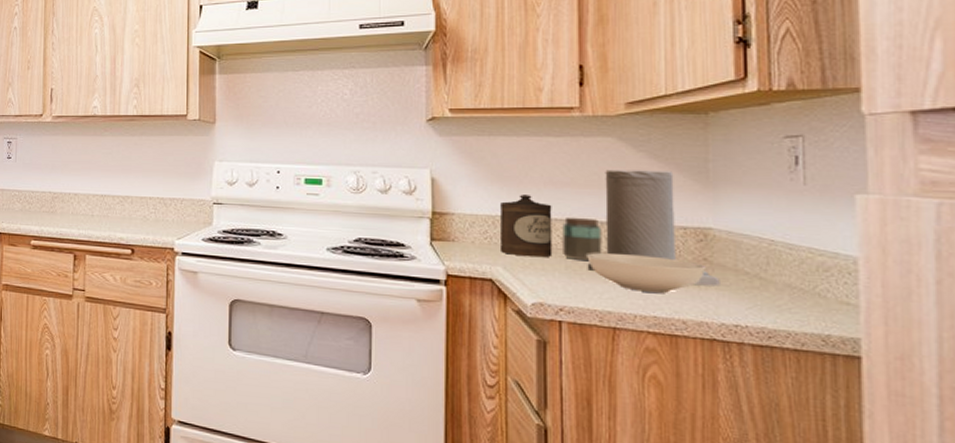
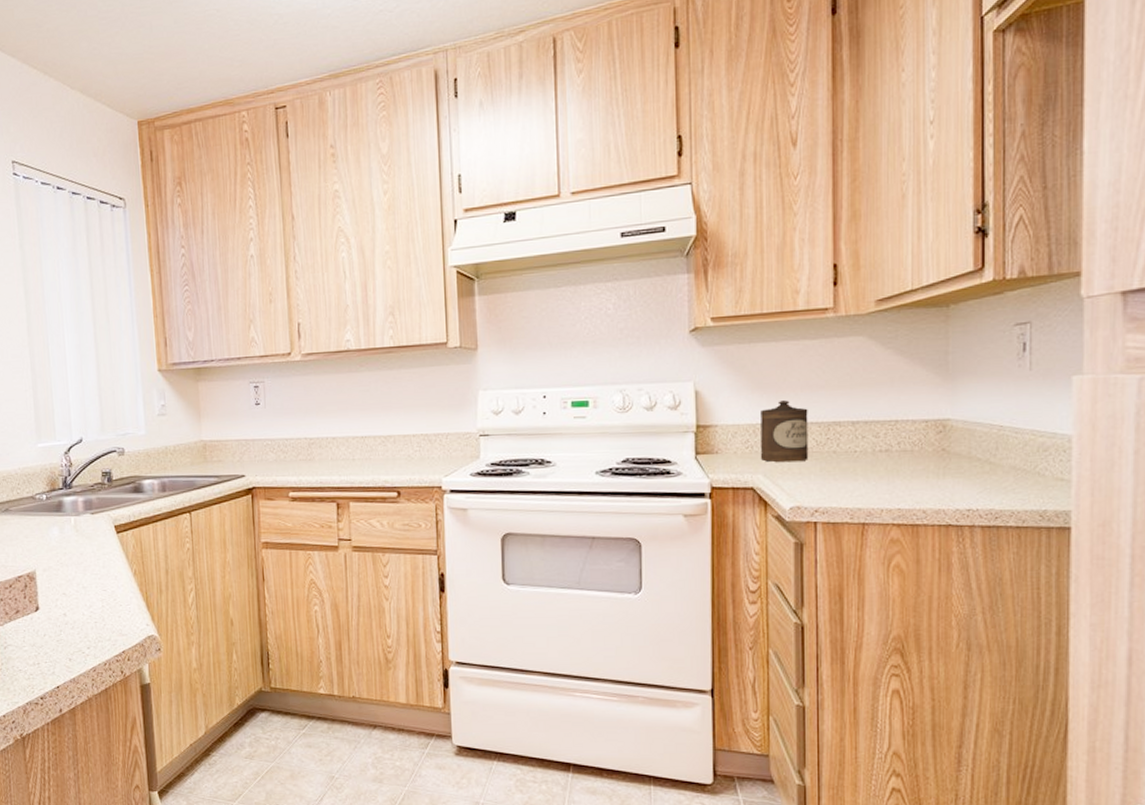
peanut butter: present [561,217,602,260] -> none [816,418,853,461]
paper towel: present [587,169,720,287] -> none [840,366,956,476]
bowl: present [587,253,707,293] -> none [839,451,945,486]

